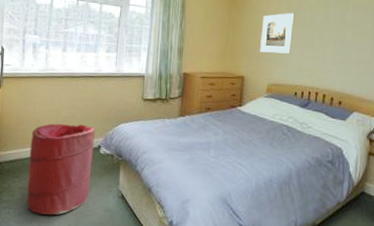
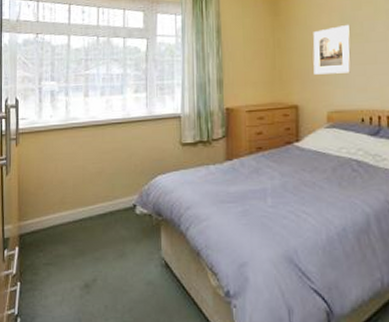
laundry hamper: present [26,123,95,215] -> none [53,181,129,295]

